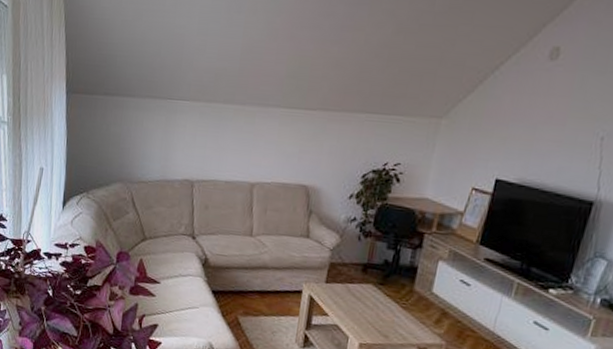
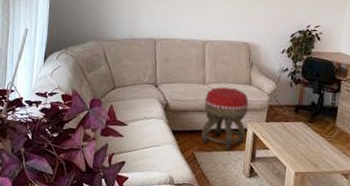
footstool: none [246,239,306,316] -> present [201,87,249,151]

